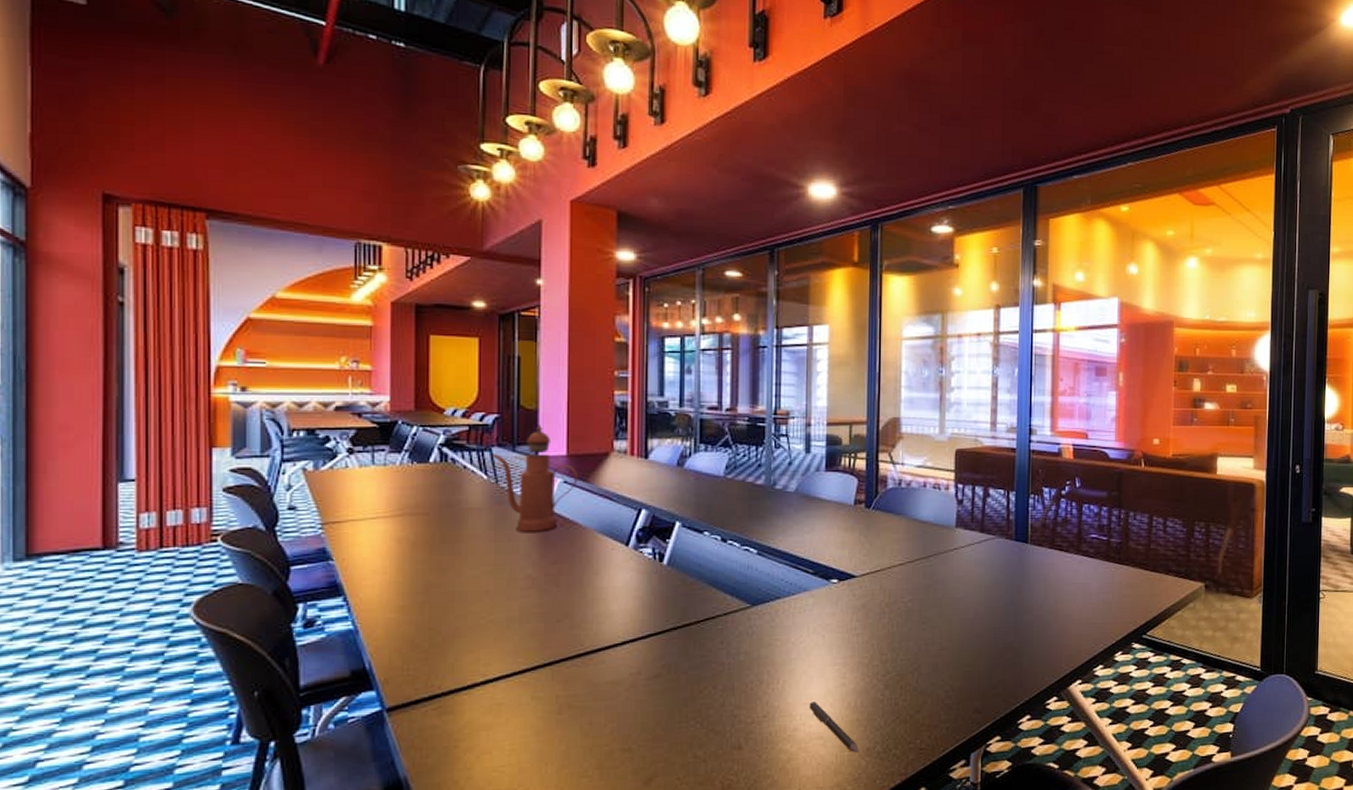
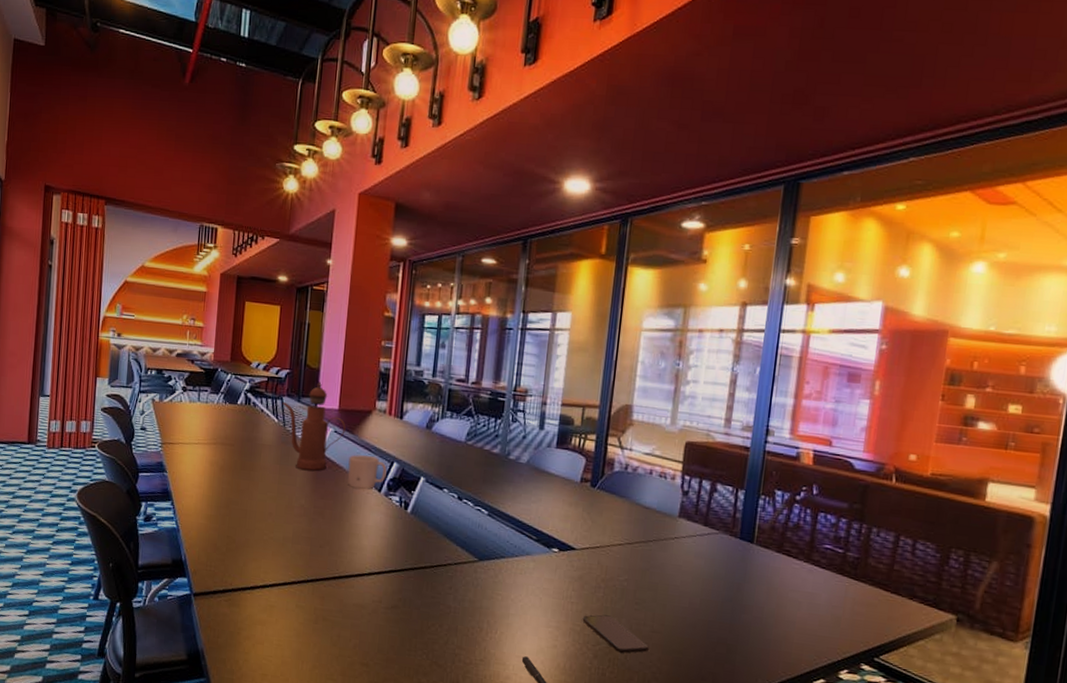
mug: none [585,506,634,547] -> present [347,454,387,490]
smartphone: none [869,641,939,678] -> present [582,614,649,654]

